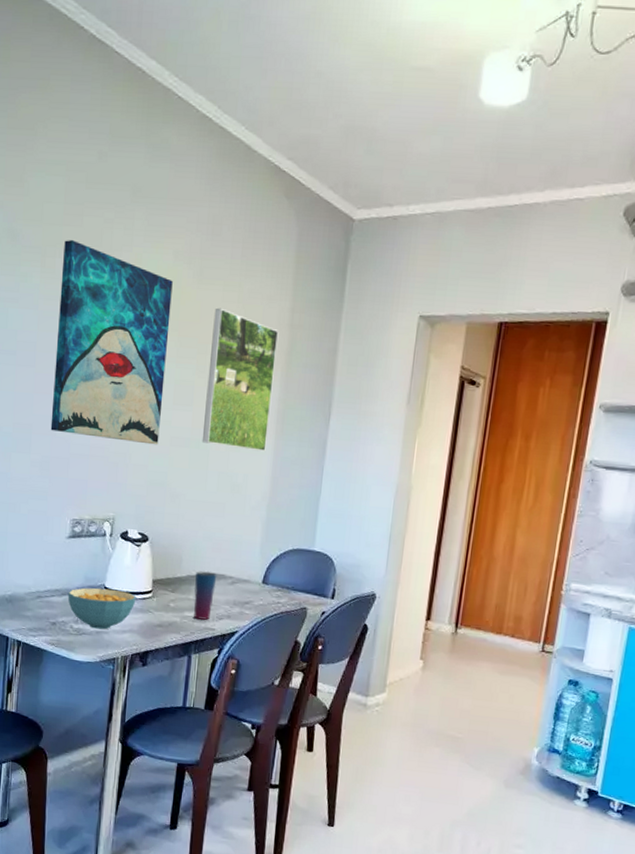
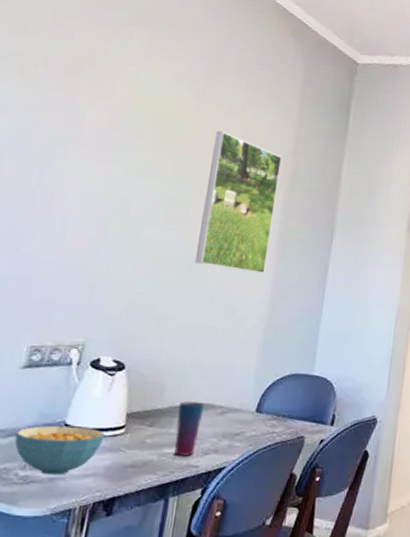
wall art: present [50,240,173,445] -> none [12,51,172,265]

